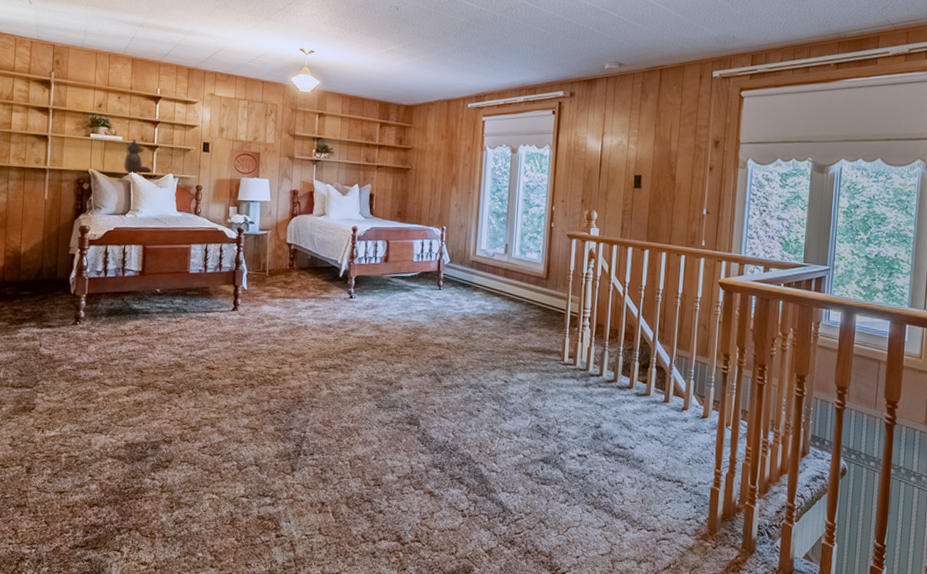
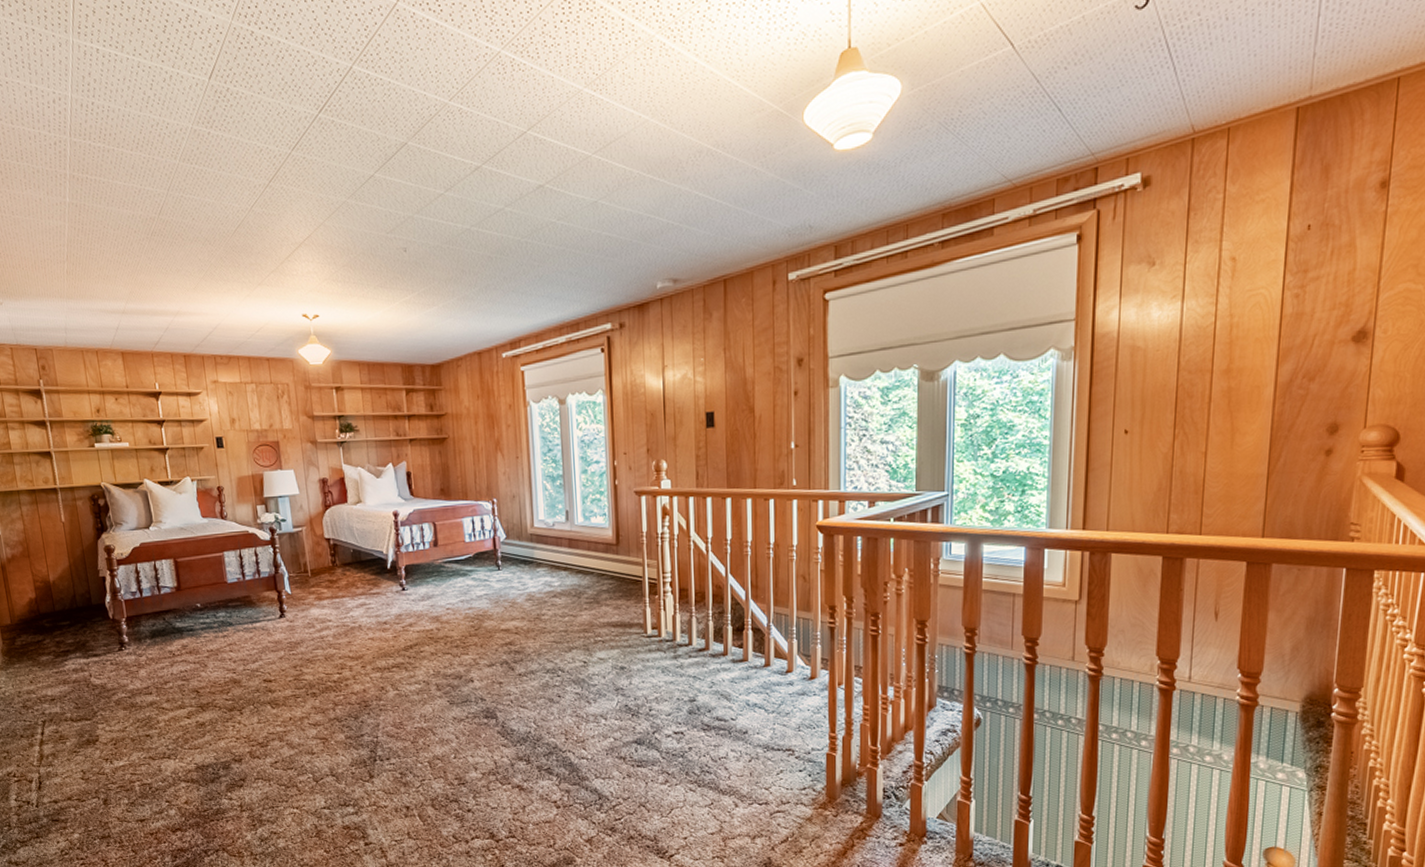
teddy bear: present [124,139,152,174] -> none [135,443,167,481]

